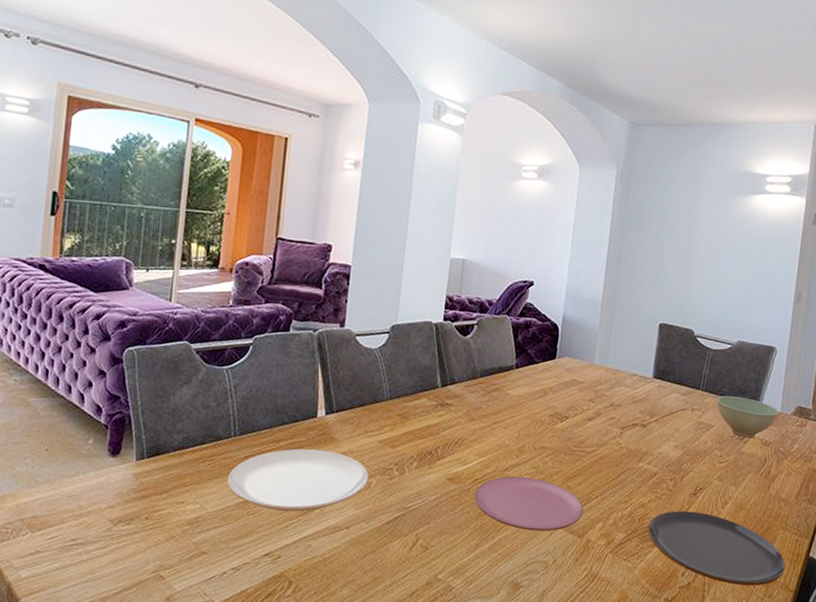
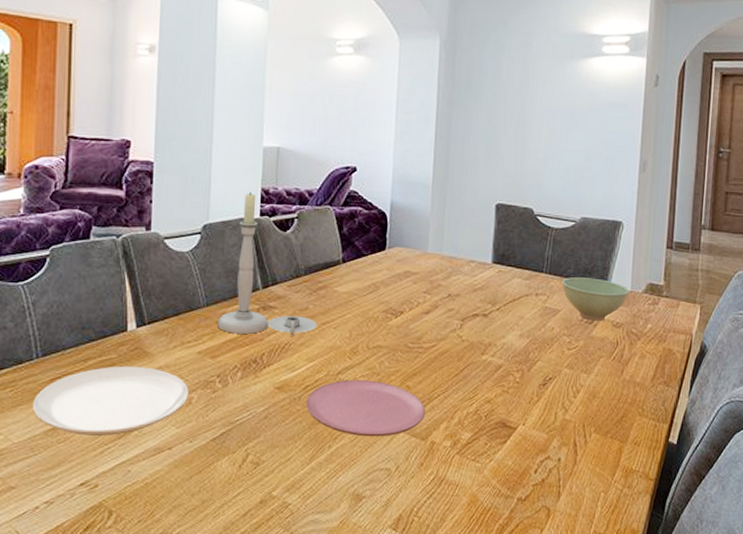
candlestick: none [398,297,489,432] -> present [217,191,317,336]
plate: present [648,510,786,586] -> none [496,403,644,478]

